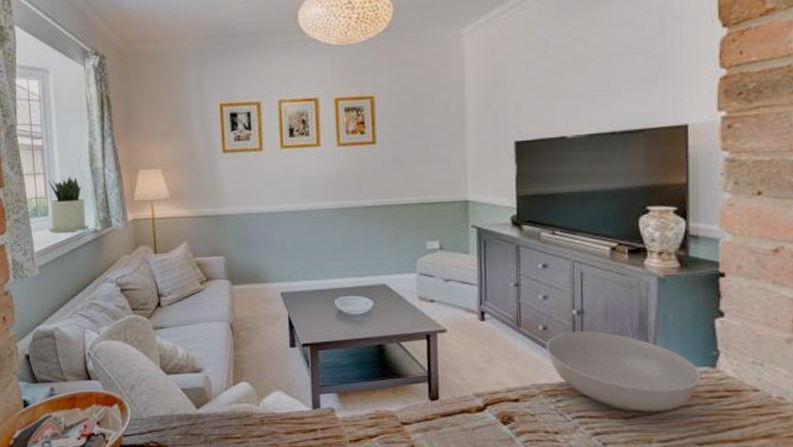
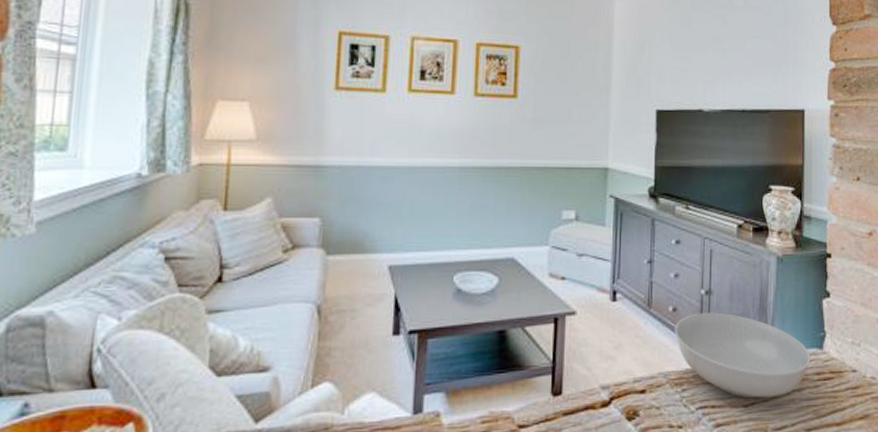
planter: present [48,177,90,234] -> none [64,99,131,178]

